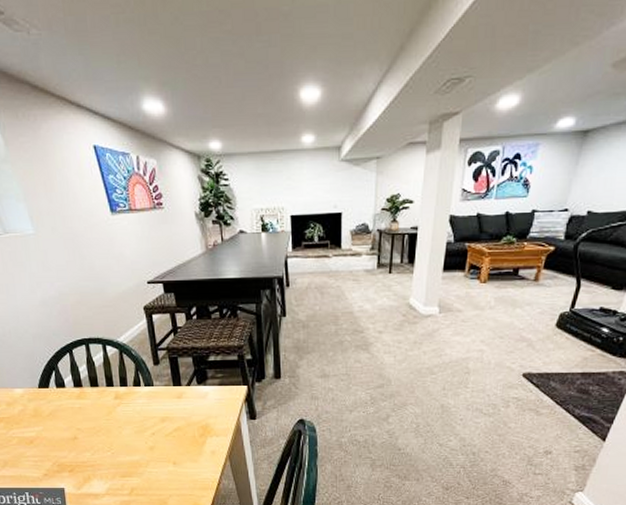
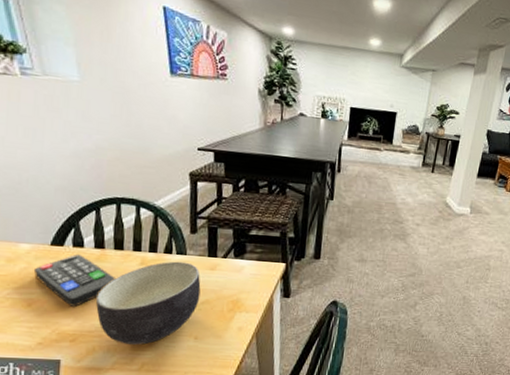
remote control: none [30,393,97,441] -> present [34,253,117,307]
bowl: none [83,393,172,472] -> present [95,261,201,345]

